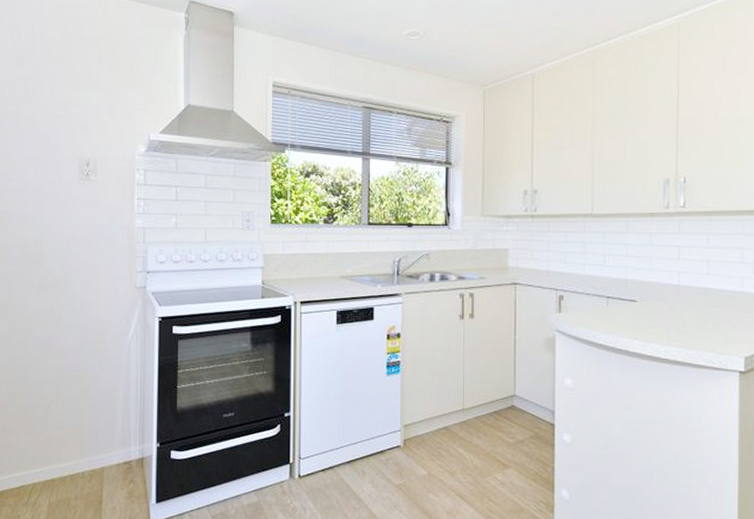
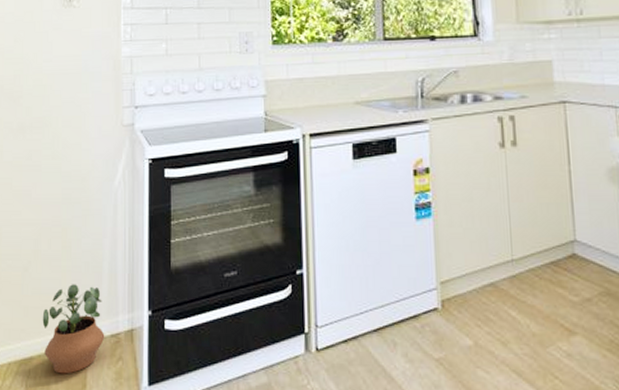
potted plant: none [63,420,119,493] -> present [42,284,105,374]

